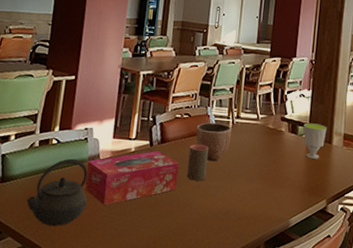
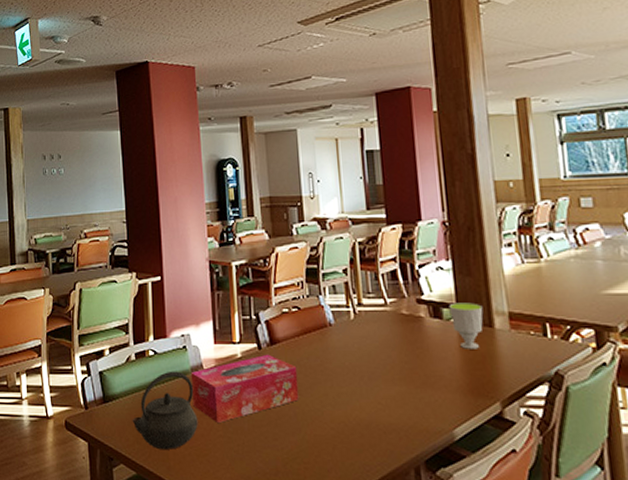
cup: present [186,144,209,181] -> none [306,343,333,388]
decorative bowl: present [196,122,232,162] -> none [310,313,356,362]

